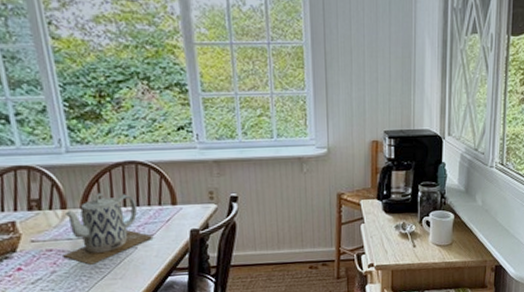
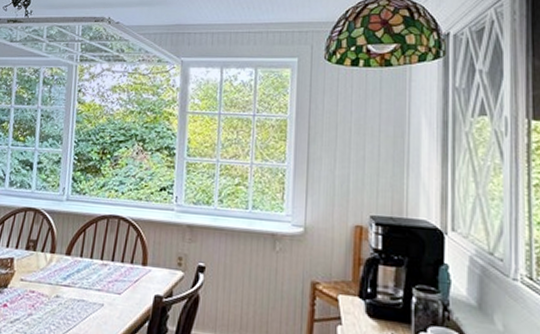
teapot: present [63,192,154,265] -> none [41,242,120,314]

